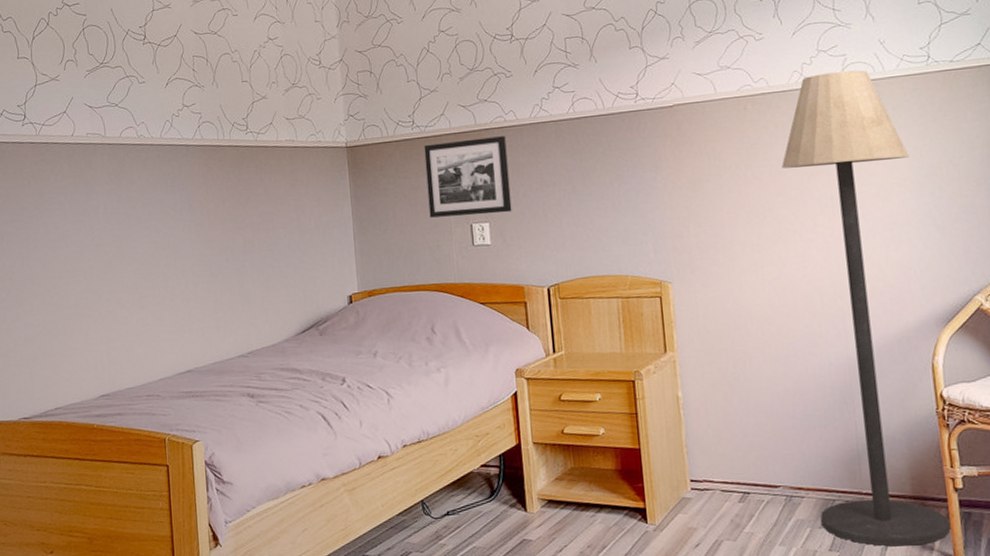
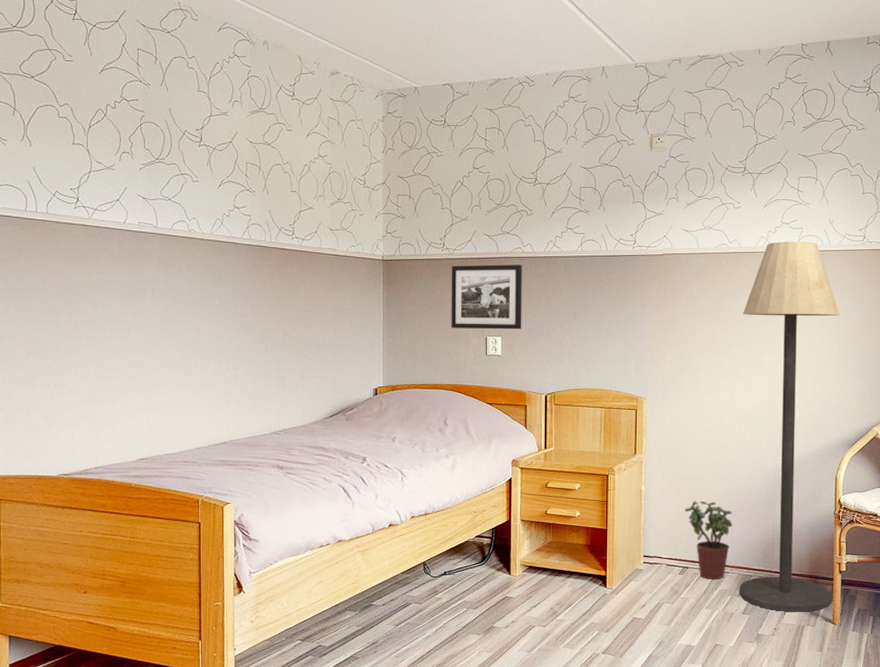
potted plant: none [736,406,801,508] -> present [685,500,732,580]

